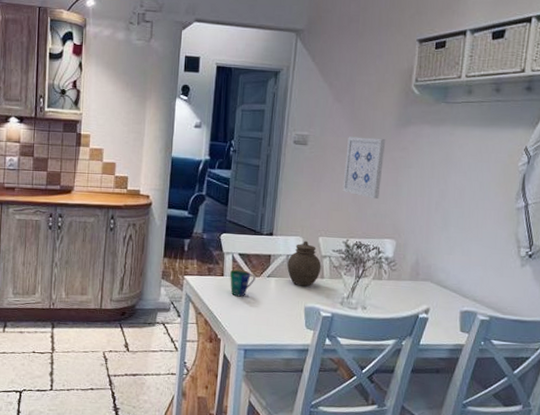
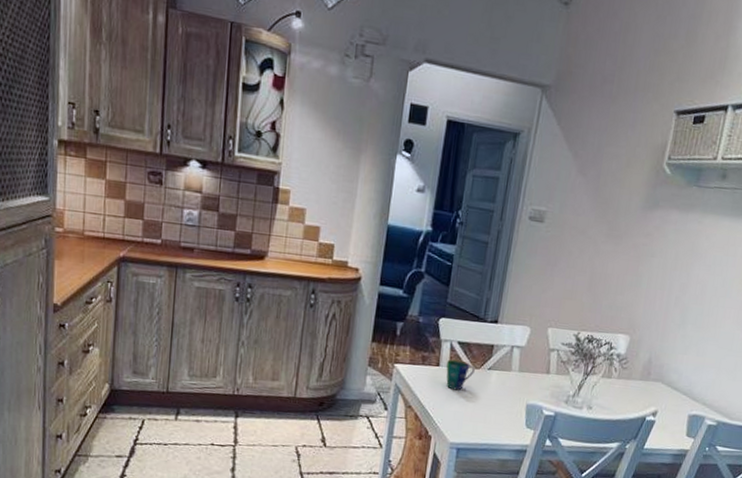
jar: present [287,240,322,287] -> none [510,331,549,382]
wall art: present [342,136,386,200] -> none [578,216,630,290]

